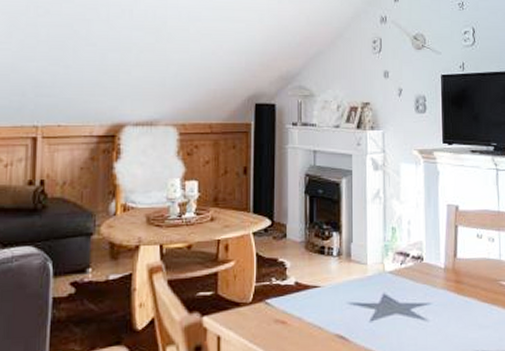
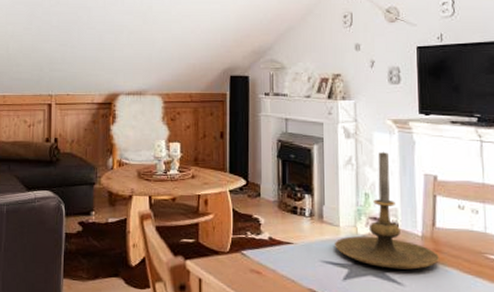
candle holder: none [362,183,461,305] -> present [335,151,440,270]

